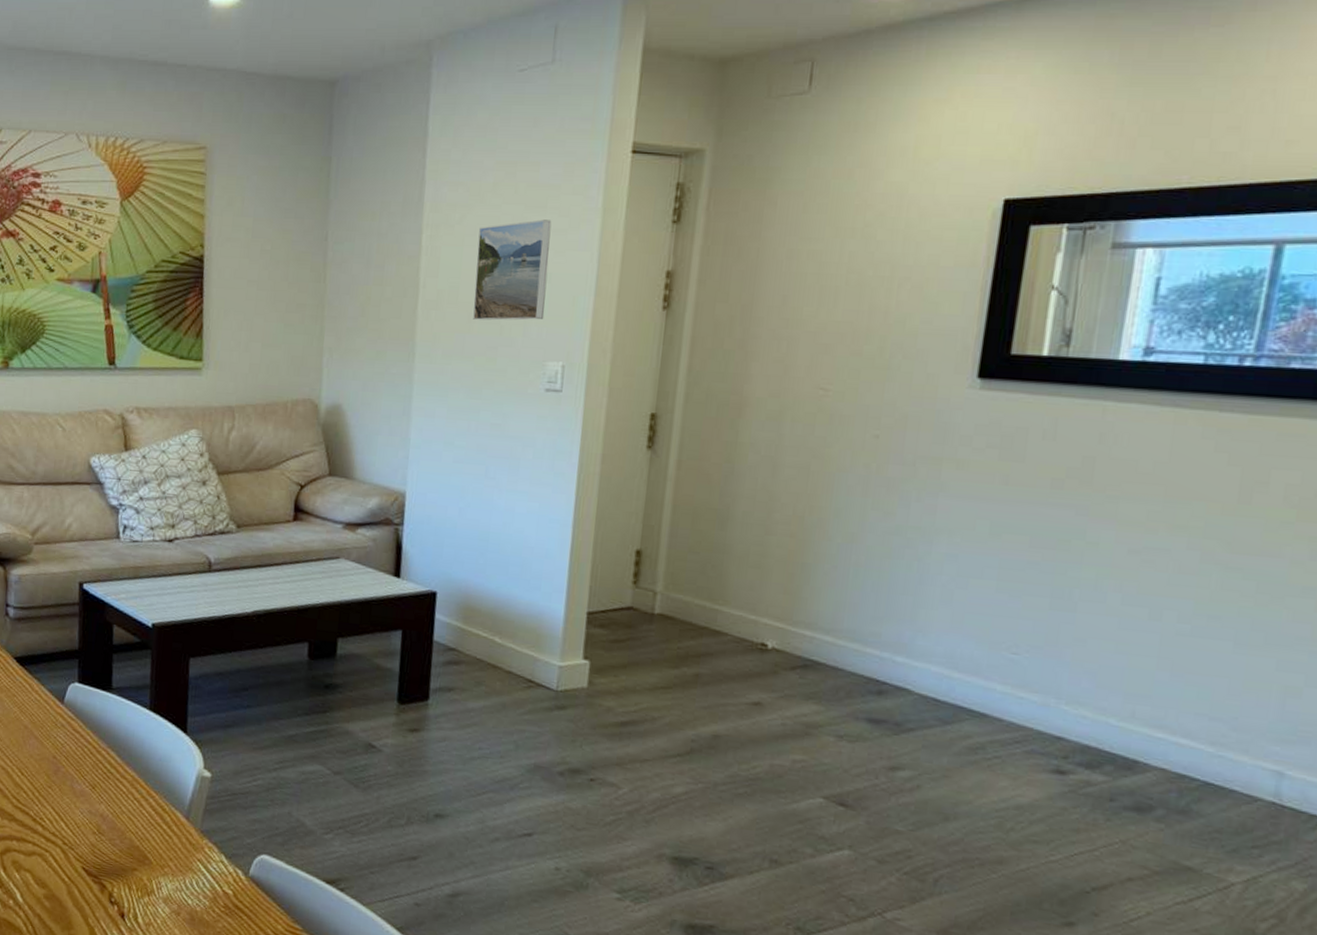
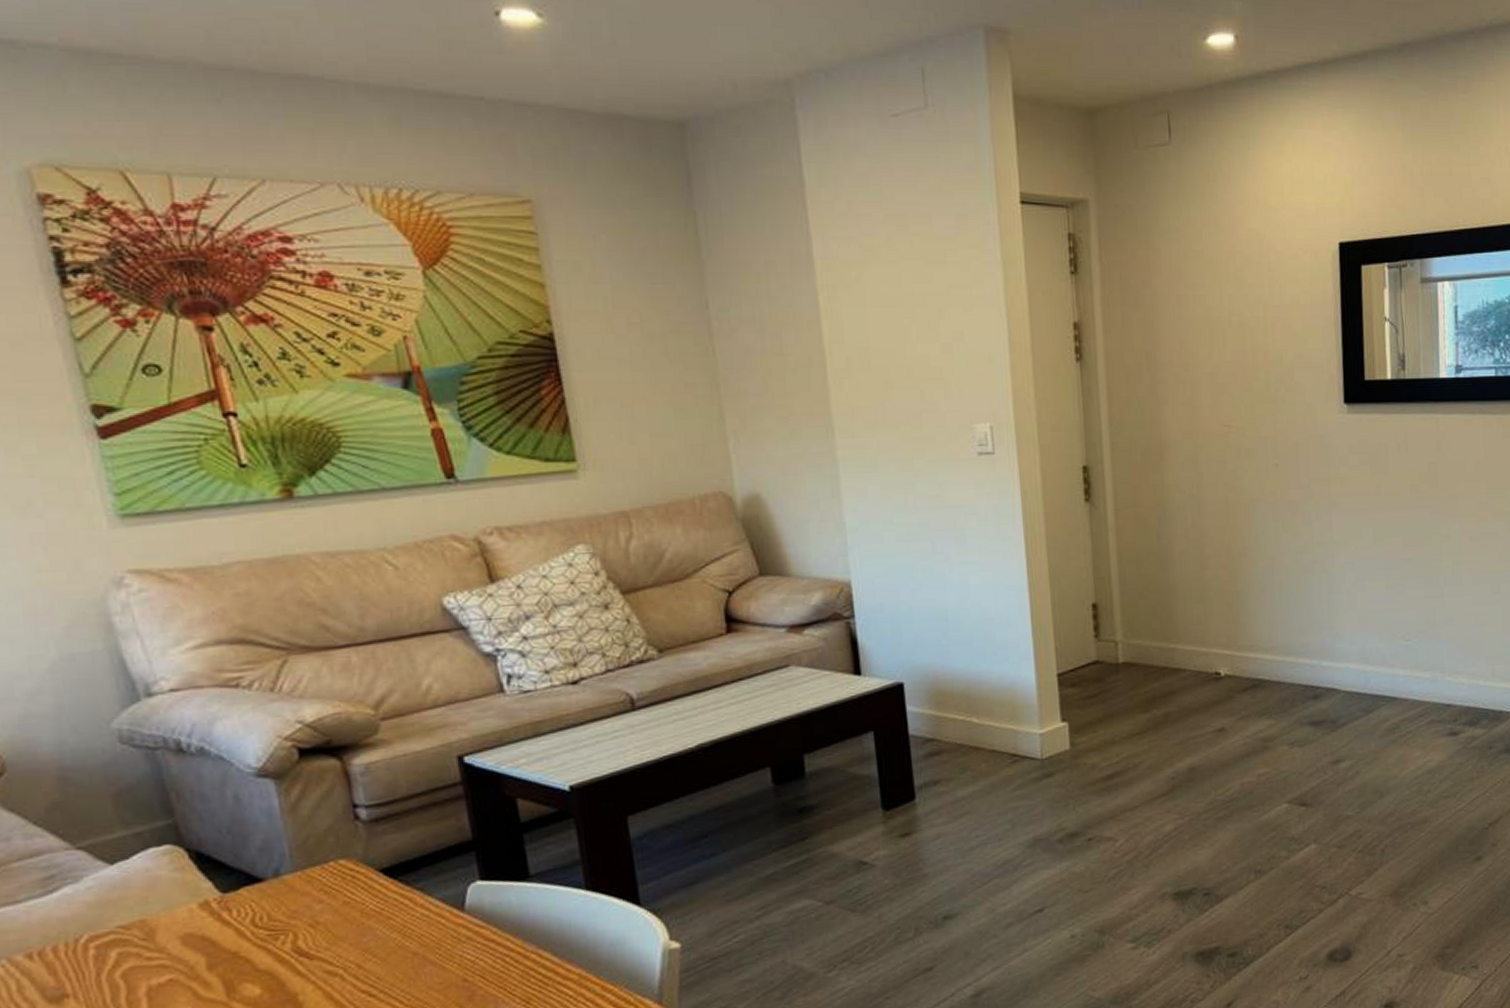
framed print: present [473,219,552,321] -> none [879,275,964,386]

